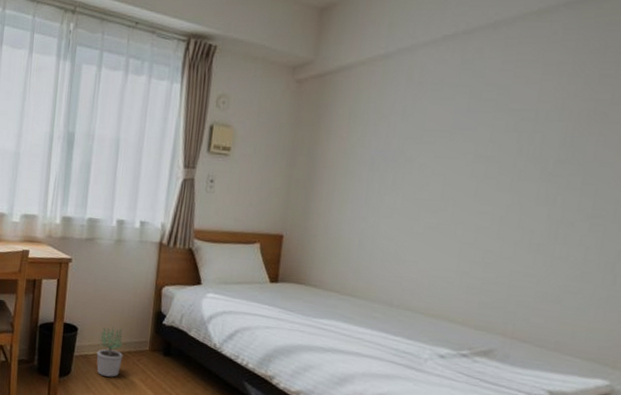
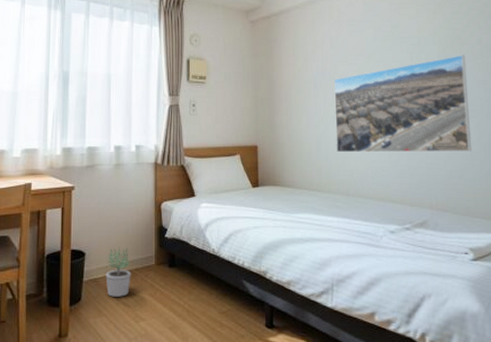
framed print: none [385,138,607,271] -> present [333,55,472,153]

